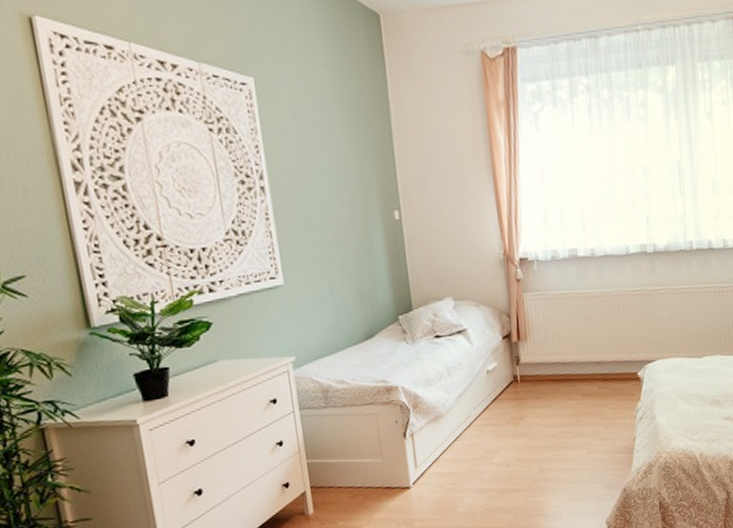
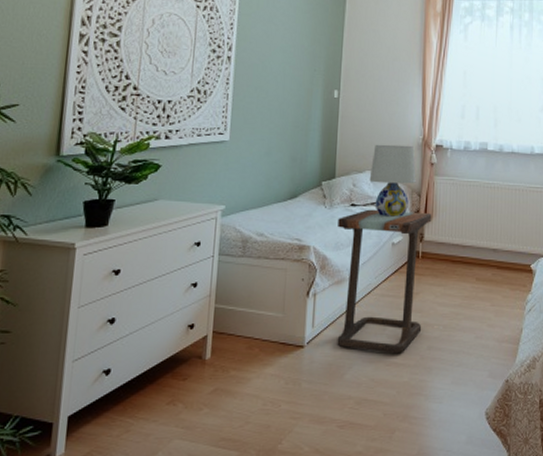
side table: none [423,333,552,483] -> present [337,209,442,354]
table lamp: none [450,262,503,344] -> present [369,144,416,217]

